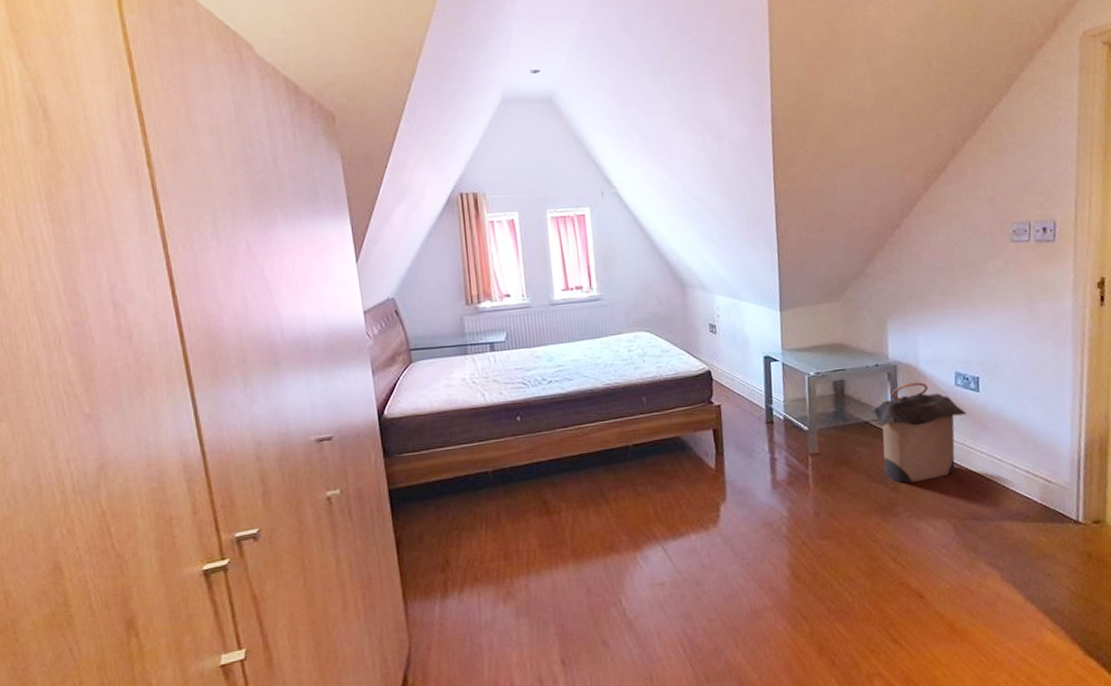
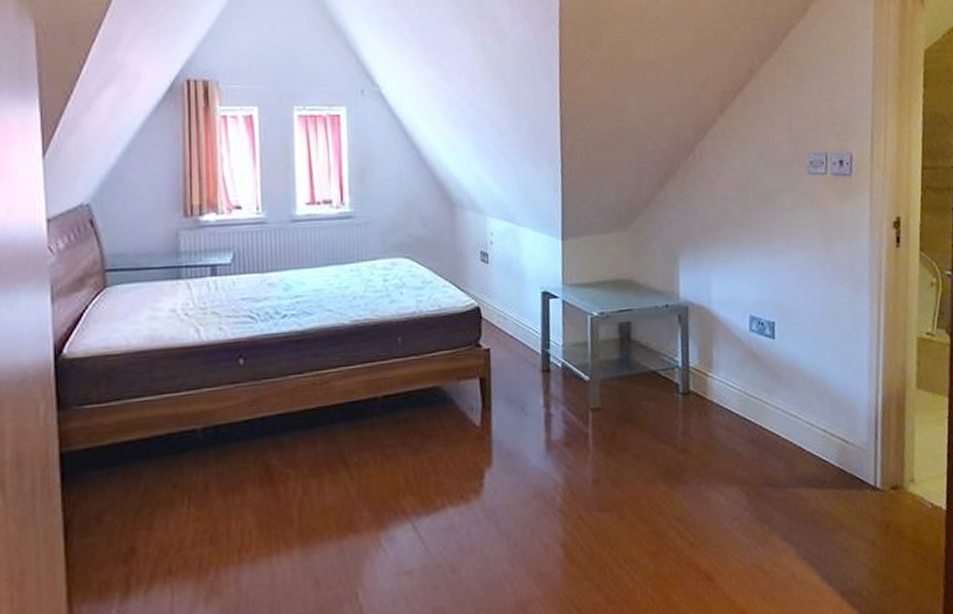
laundry hamper: present [872,382,967,483] -> none [660,326,761,444]

